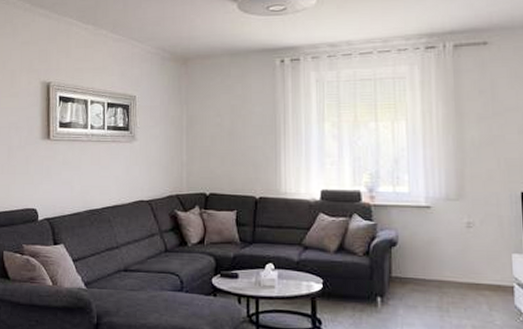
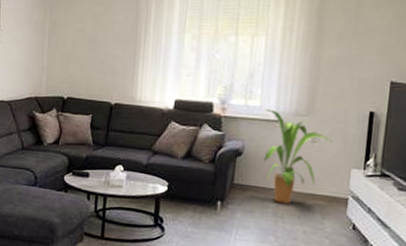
house plant: none [413,195,488,296] -> present [264,109,333,204]

